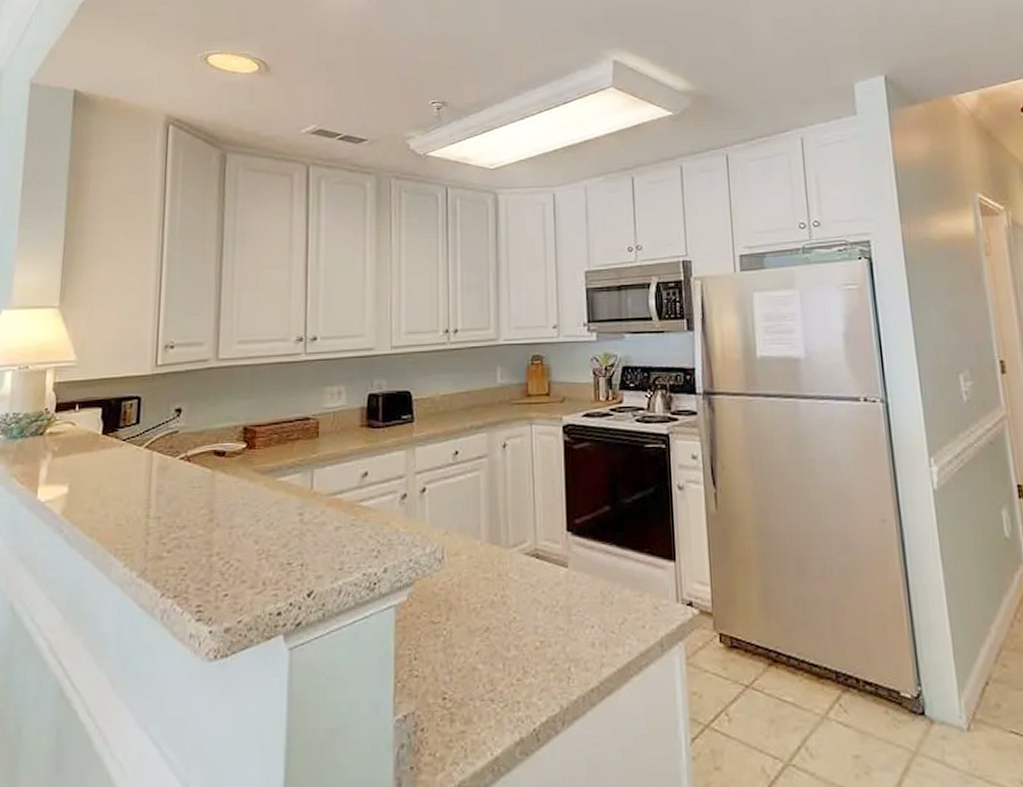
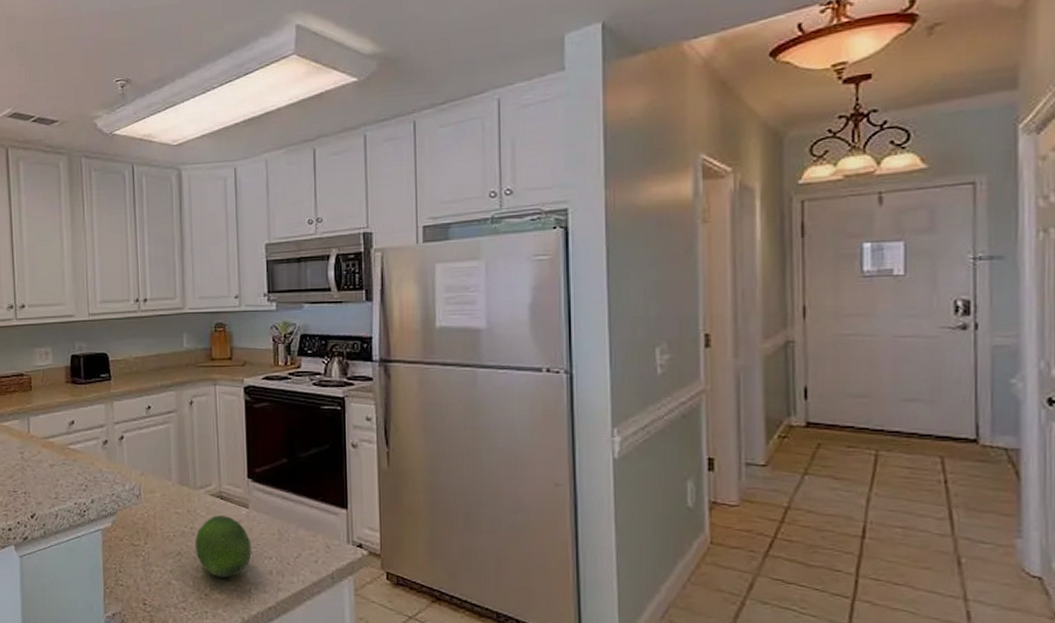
fruit: none [505,577,571,657] -> present [194,514,252,579]

